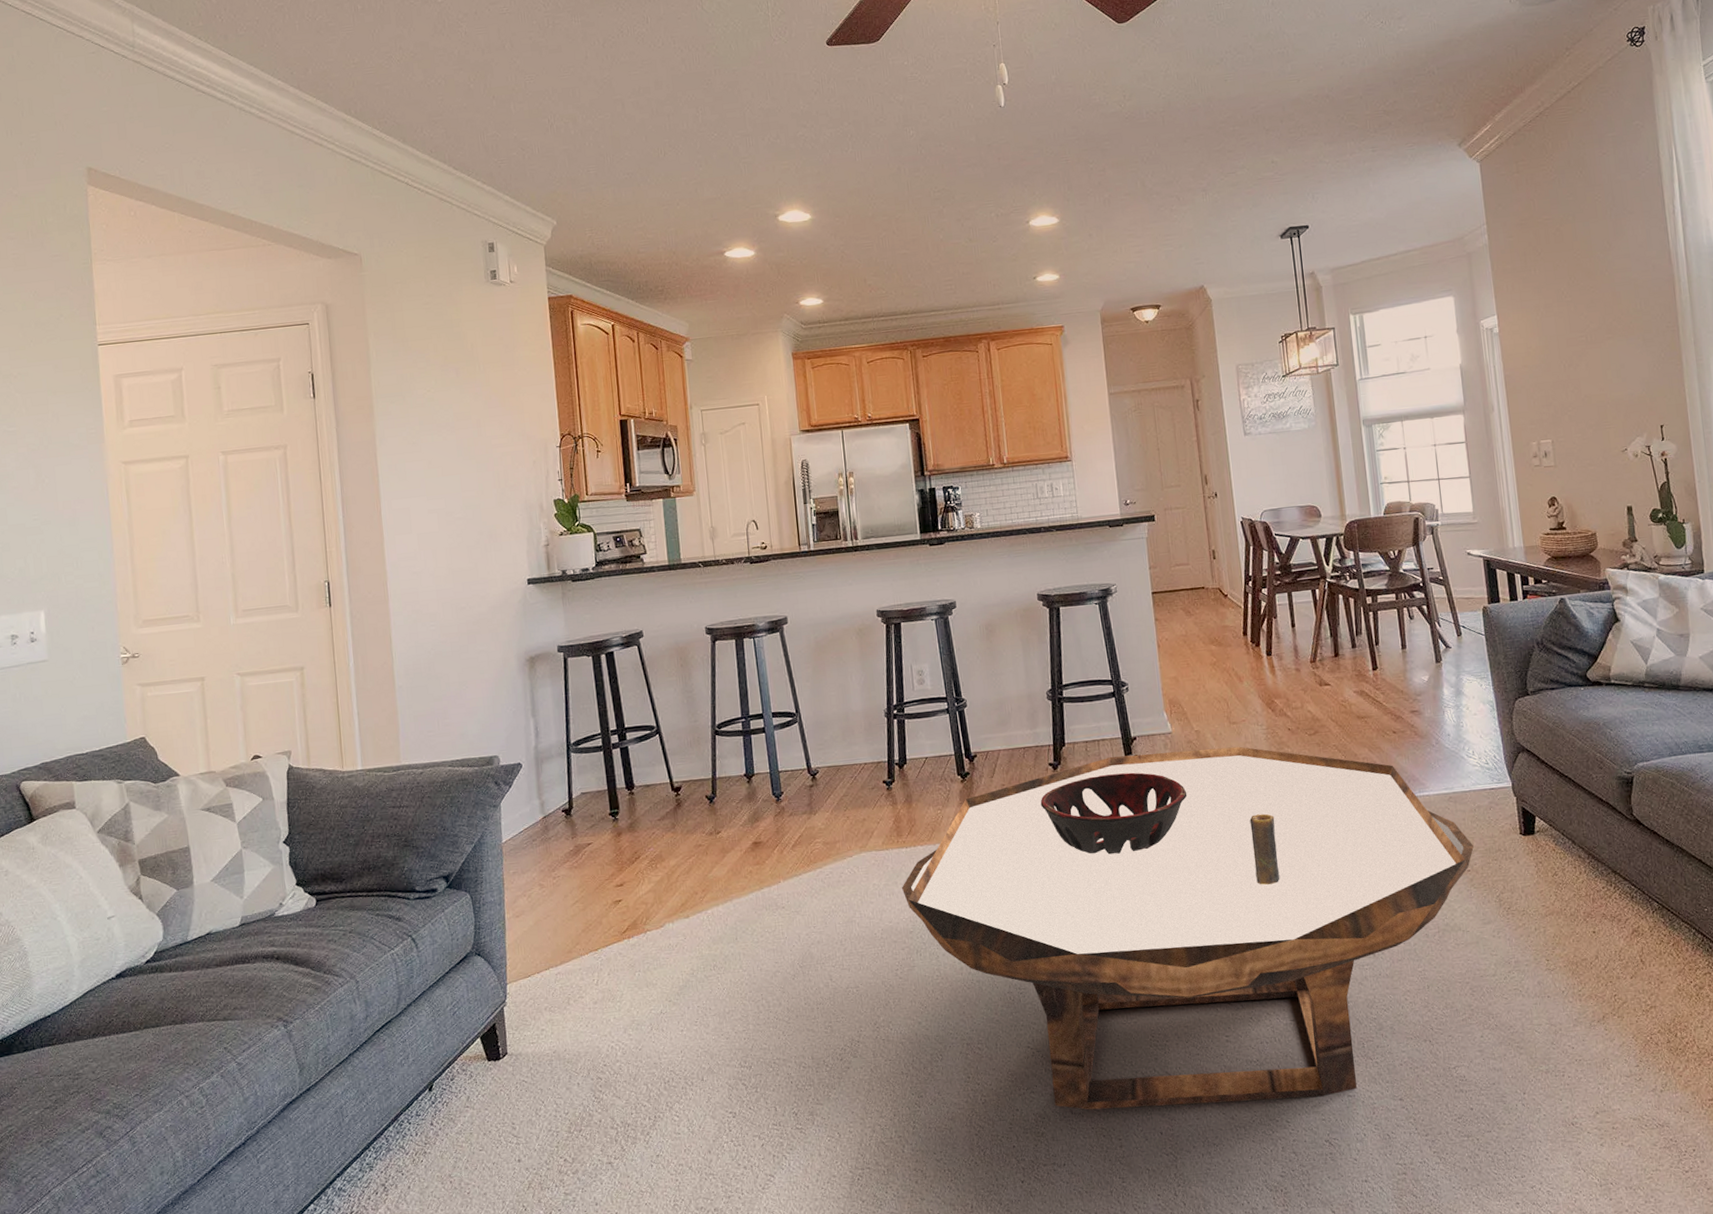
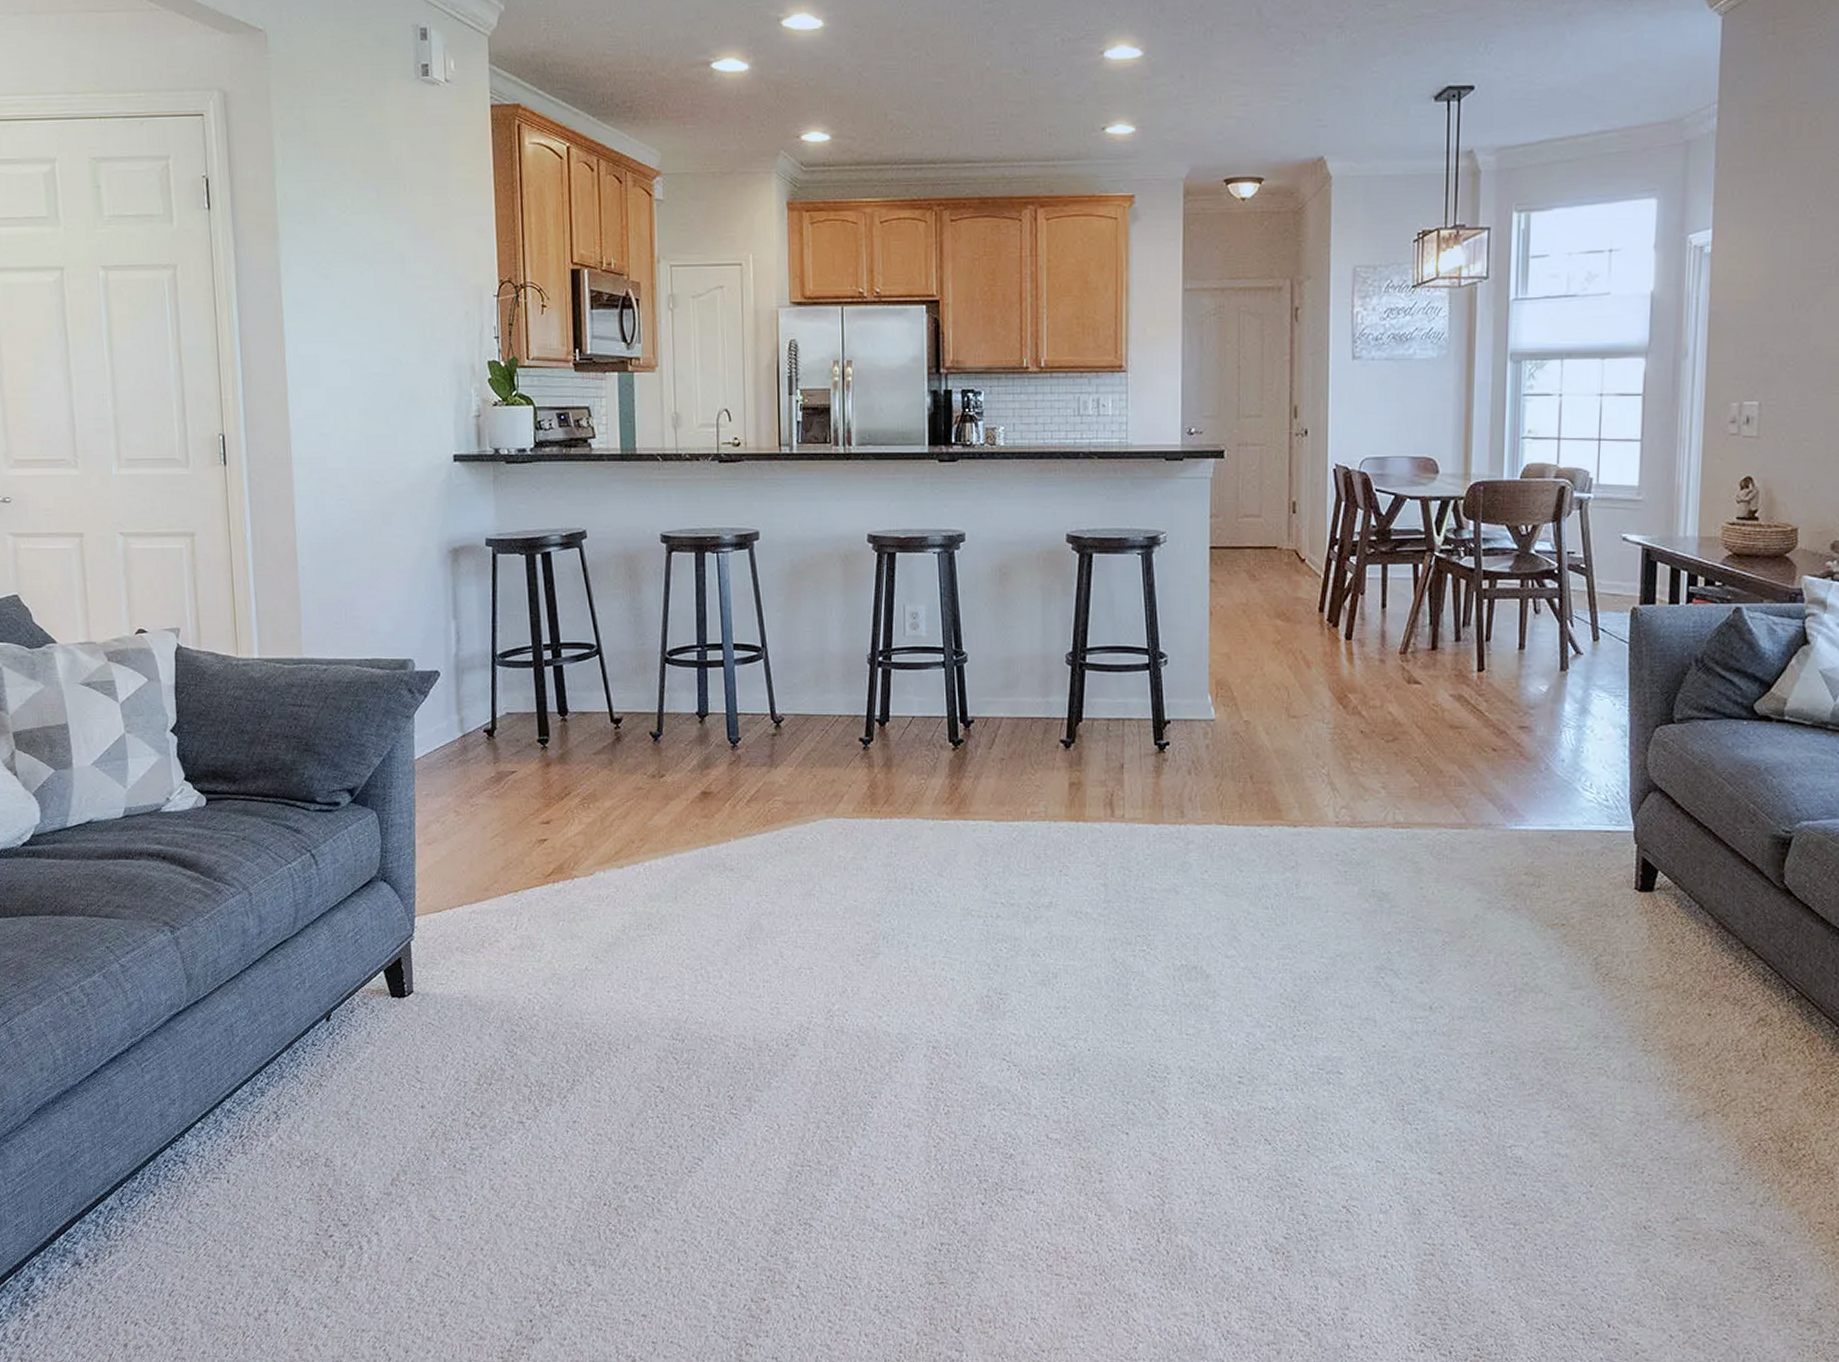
coffee table: present [901,746,1474,1110] -> none [871,740,1574,1158]
decorative bowl: present [1040,772,1188,855] -> none [1045,761,1226,855]
candle: present [1249,813,1280,886] -> none [1298,828,1330,913]

